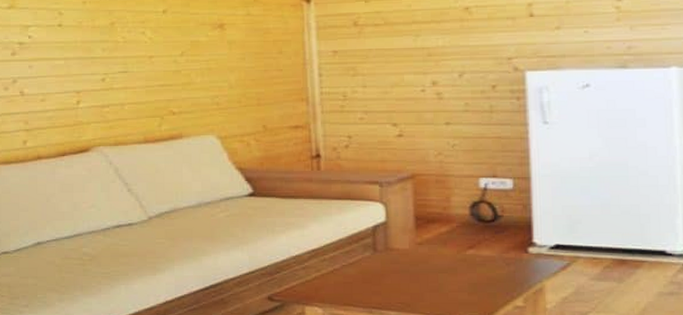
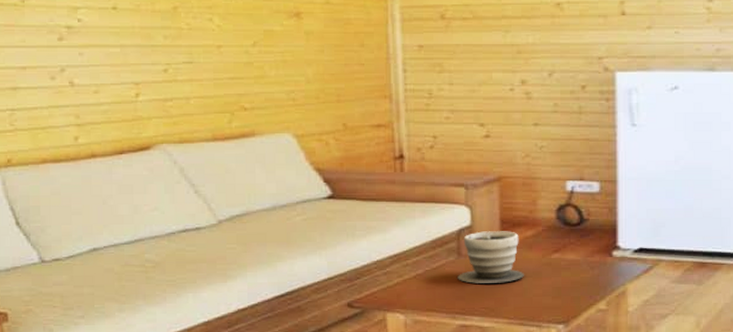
planter: none [374,227,439,279] -> present [458,231,524,284]

